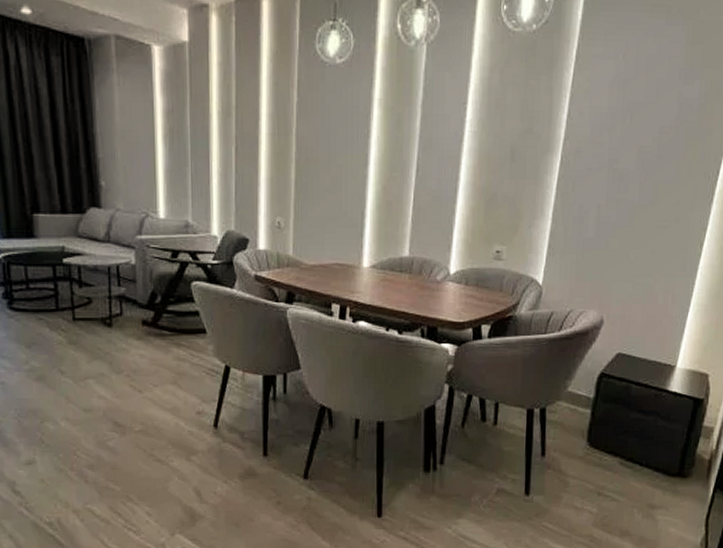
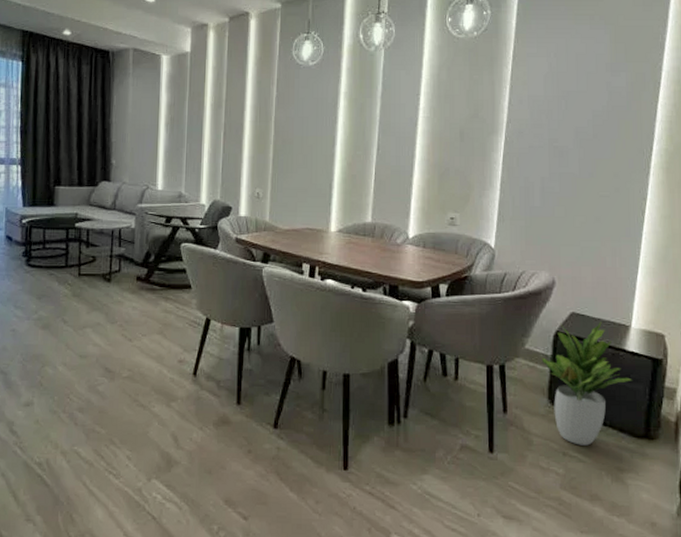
potted plant: none [583,362,672,485] -> present [541,321,632,446]

